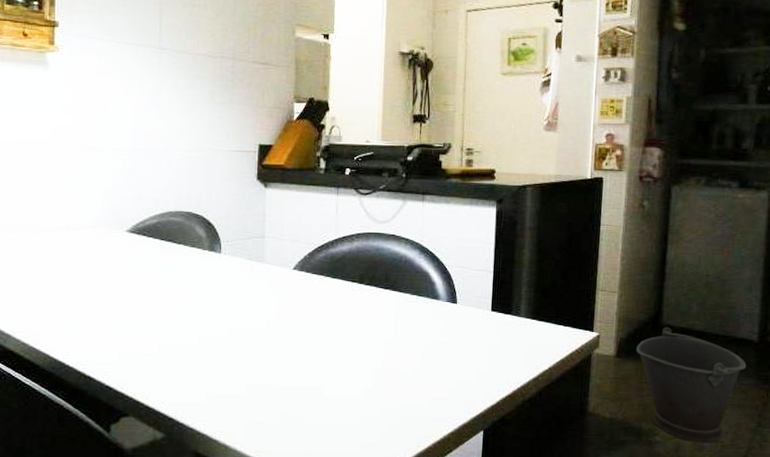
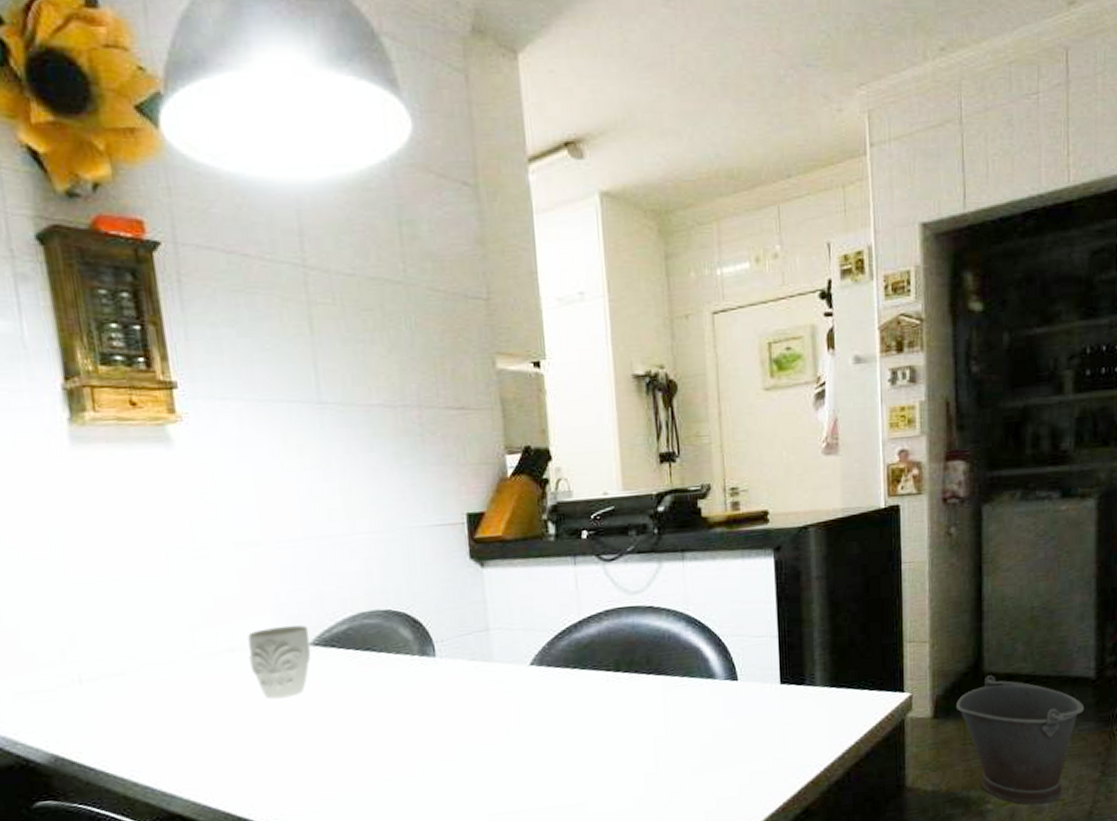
cup: none [81,215,128,271] -> present [248,625,311,700]

